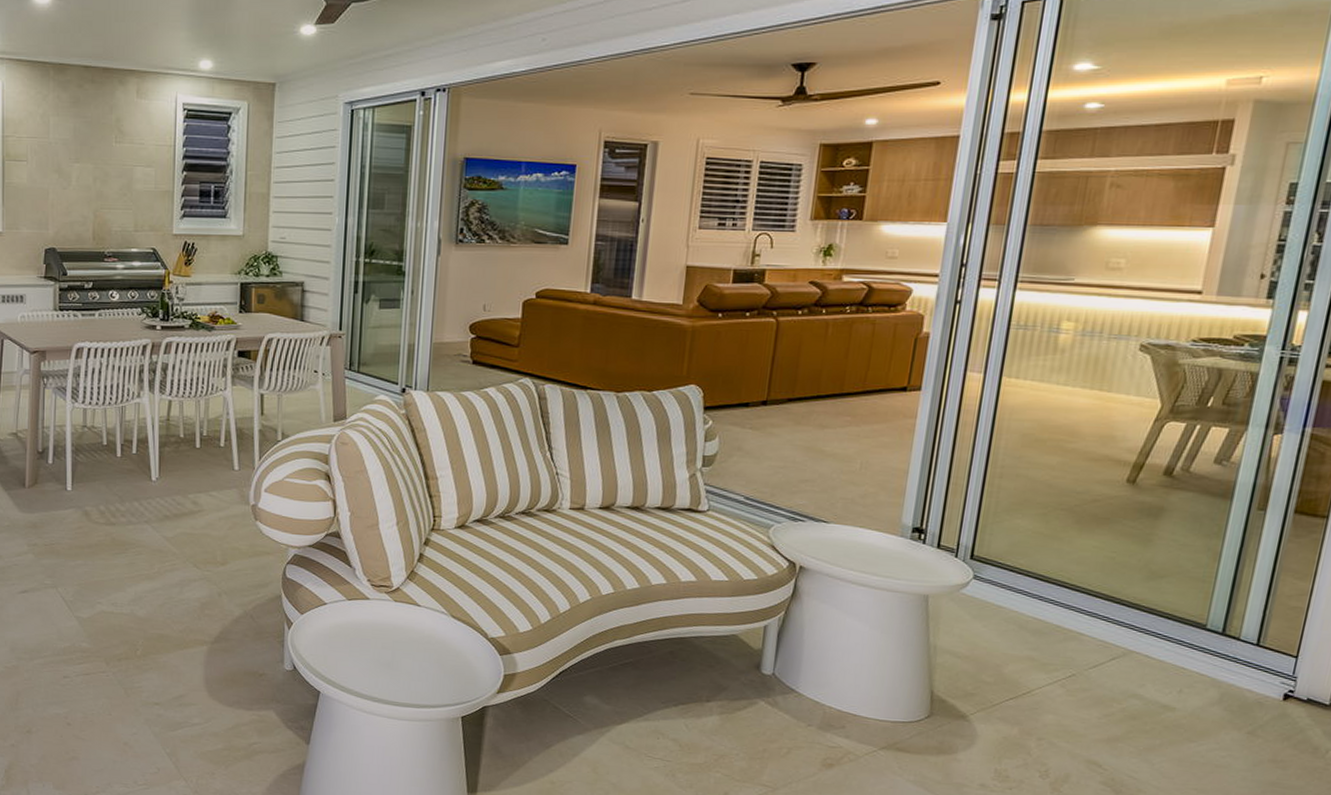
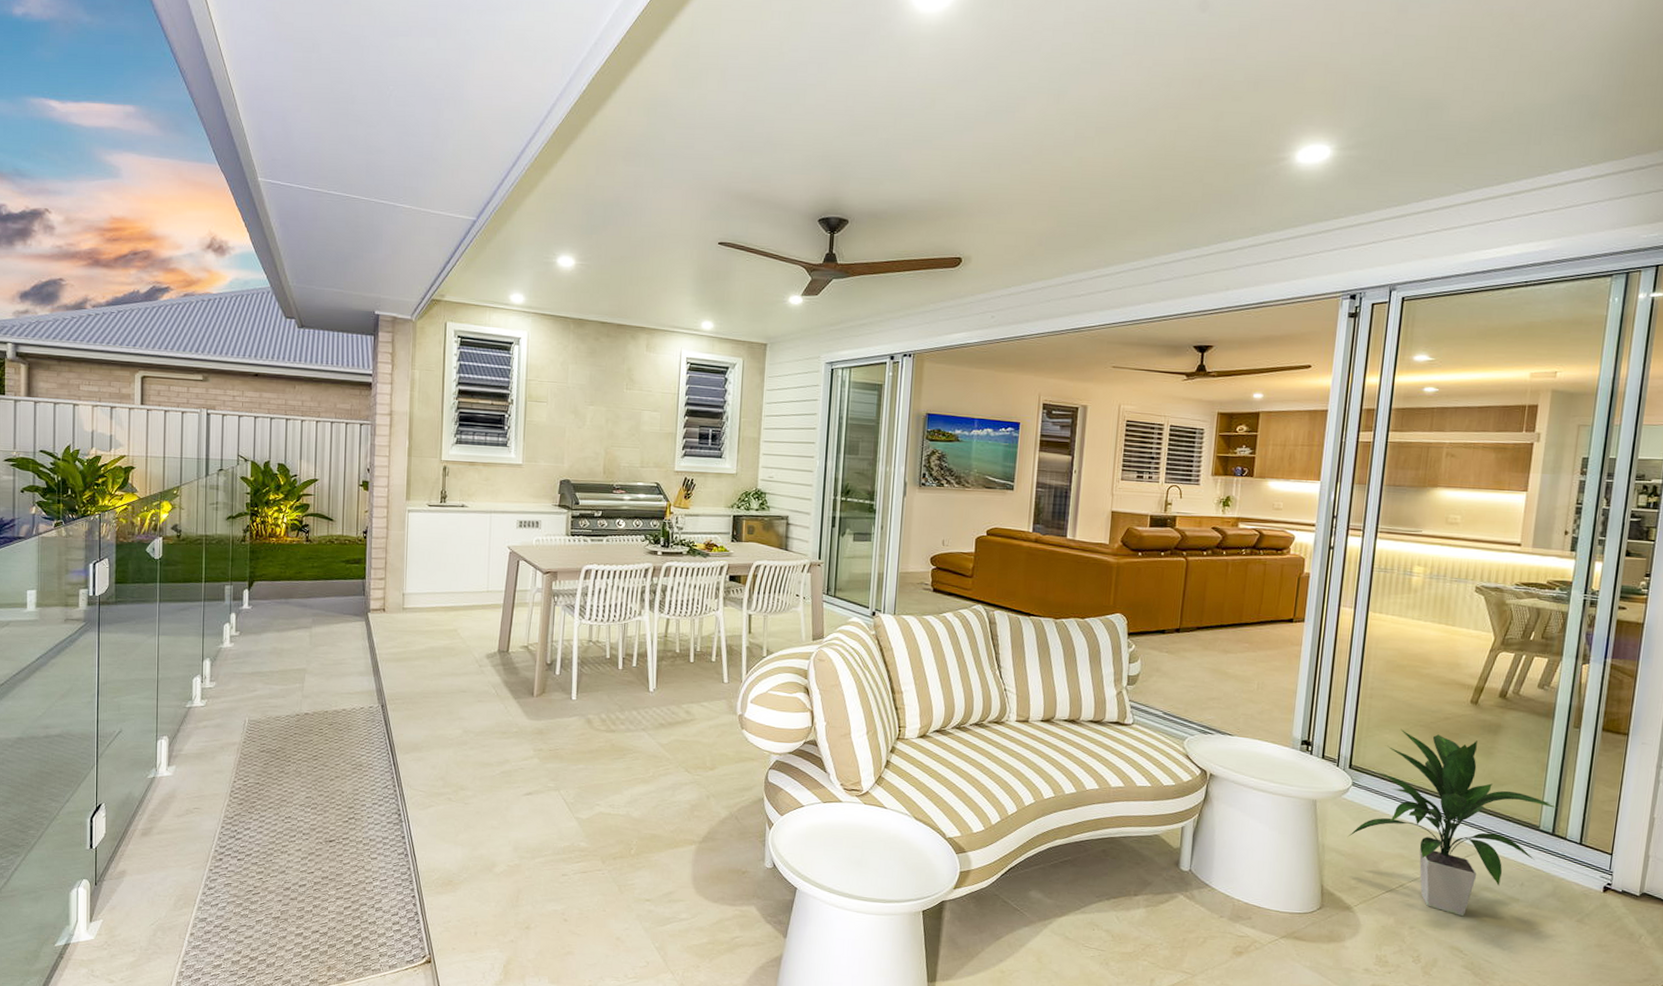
indoor plant: none [966,512,1231,727] -> present [1348,728,1558,917]

